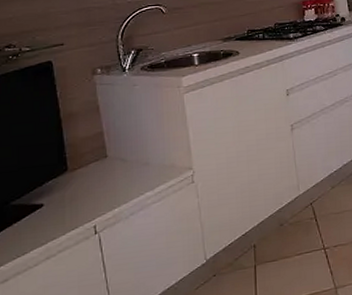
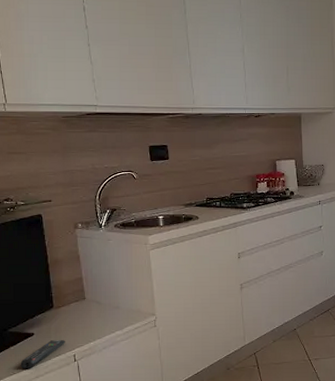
remote control: none [26,209,83,250] -> present [20,340,65,369]

